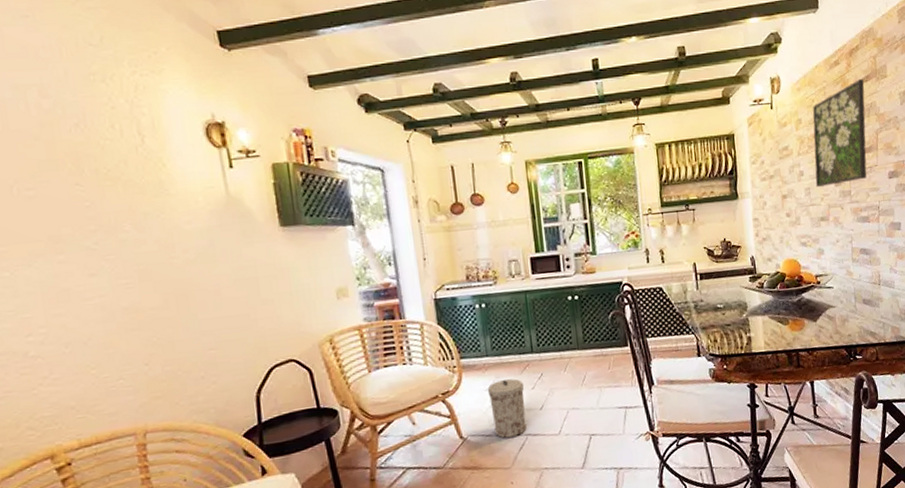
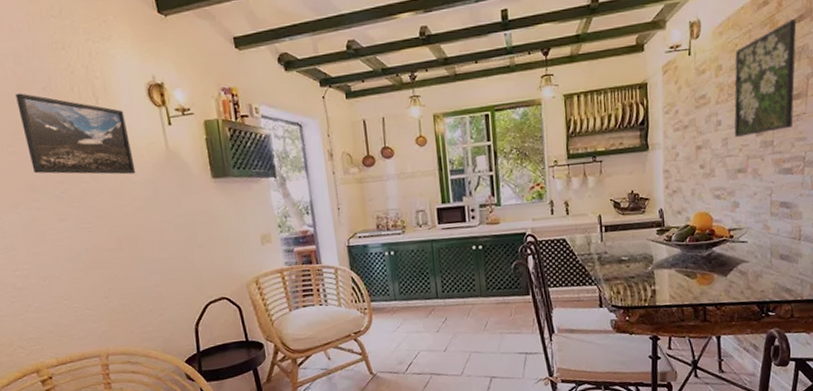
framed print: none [39,129,188,223] -> present [15,93,136,175]
trash can: present [487,379,527,439] -> none [395,322,431,377]

